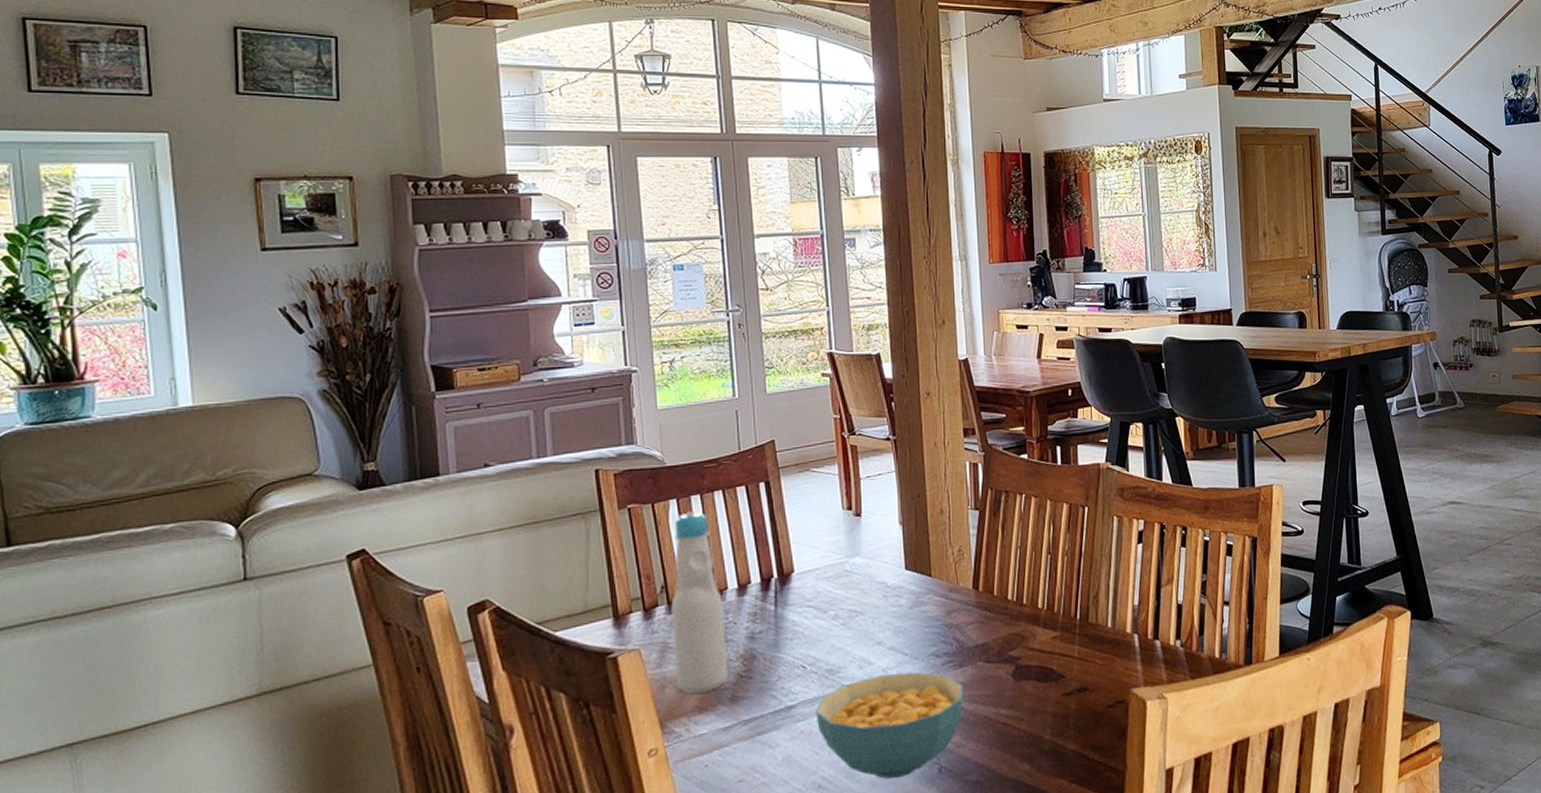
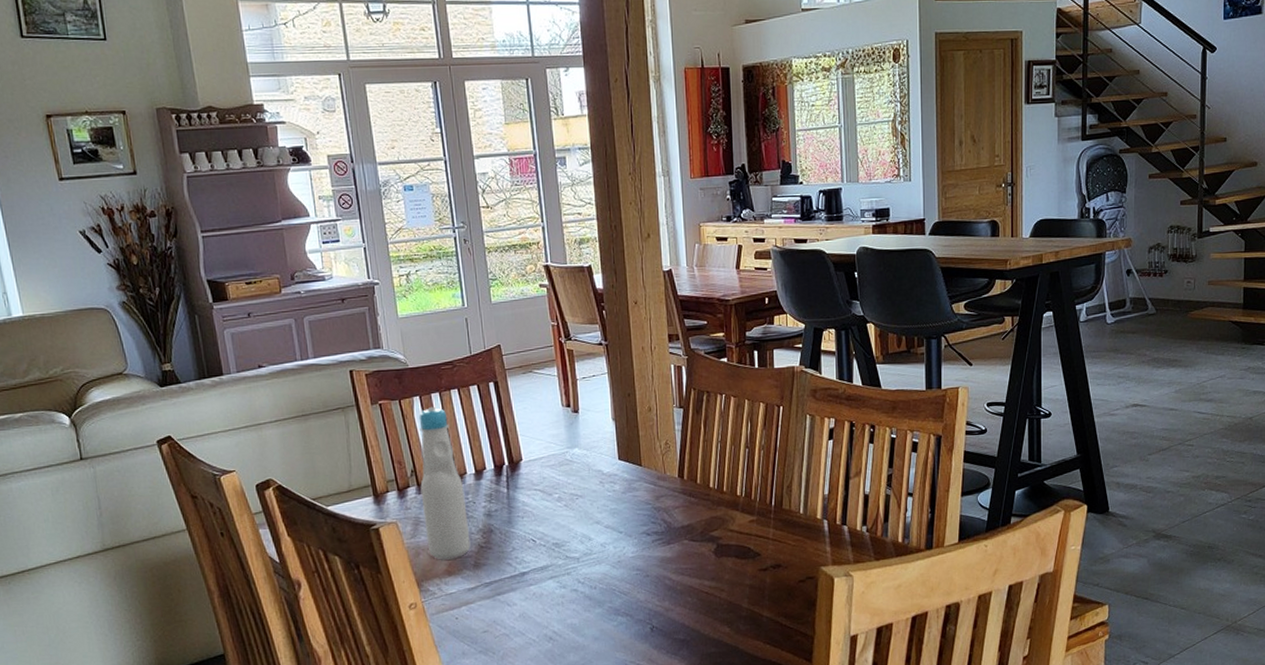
cereal bowl: present [815,671,964,779] -> none [545,547,672,635]

